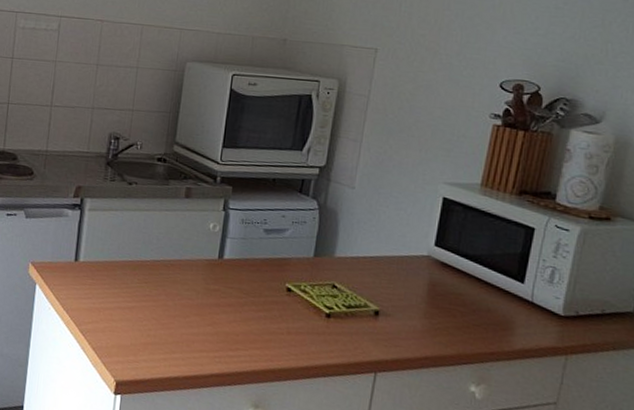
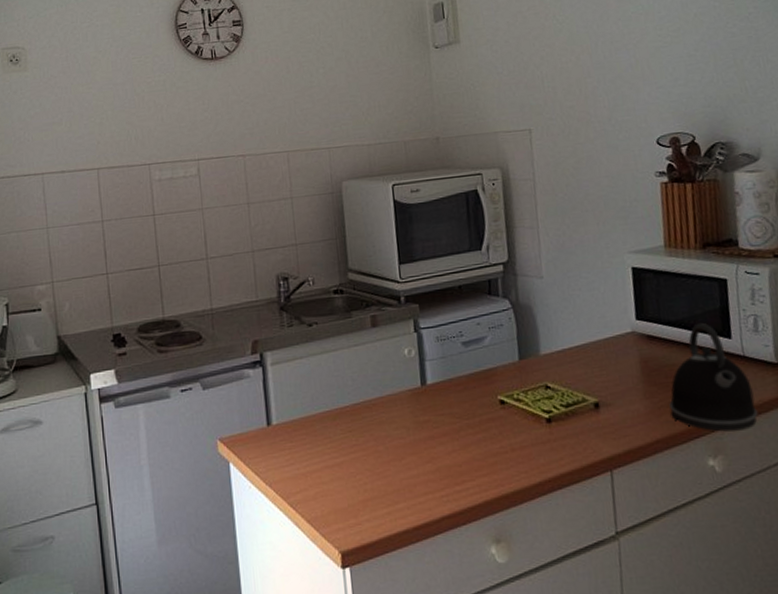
kettle: none [445,262,532,369] -> present [669,322,758,433]

